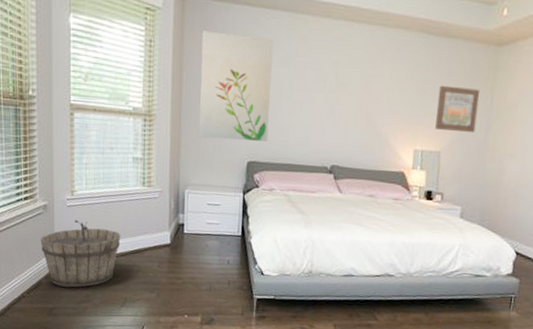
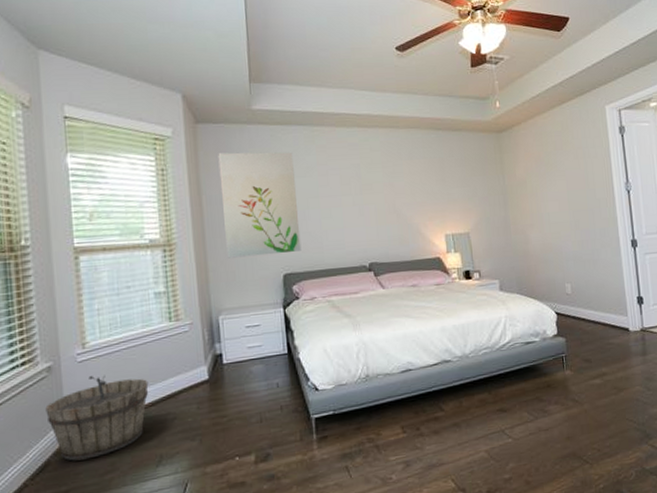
wall art: present [435,85,481,132] -> none [455,172,495,213]

